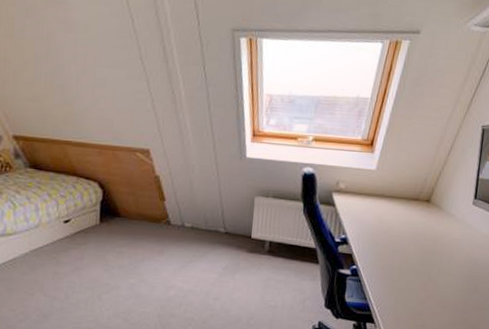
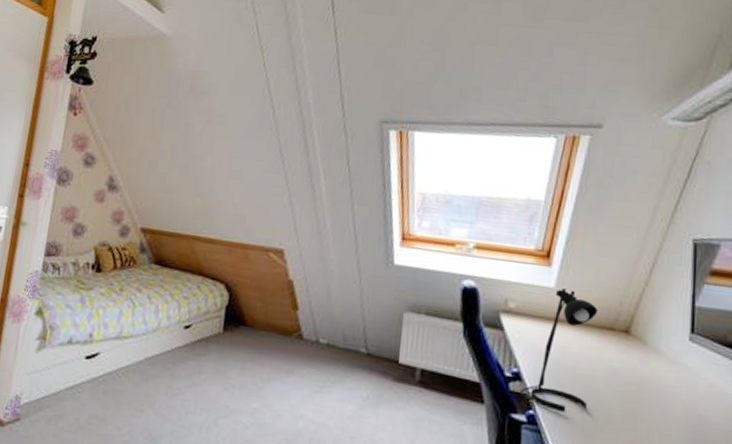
desk lamp: none [346,170,408,265] -> present [520,289,598,413]

